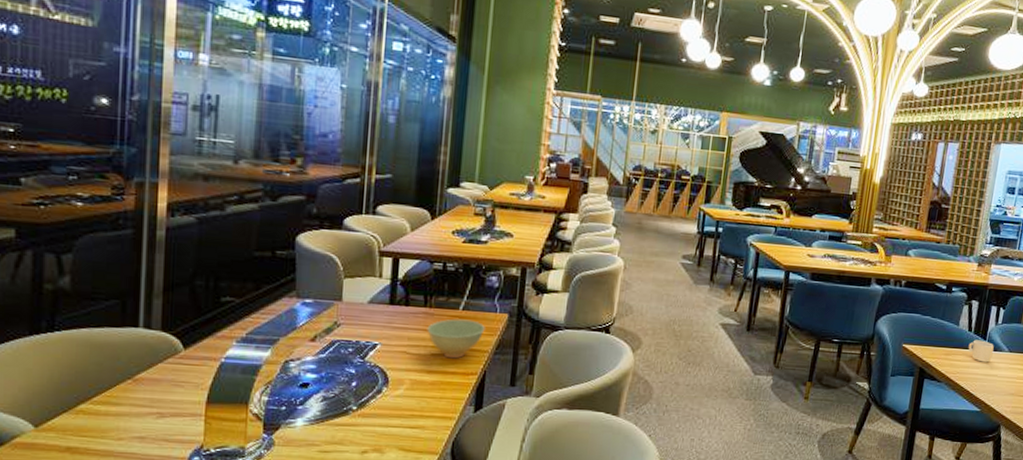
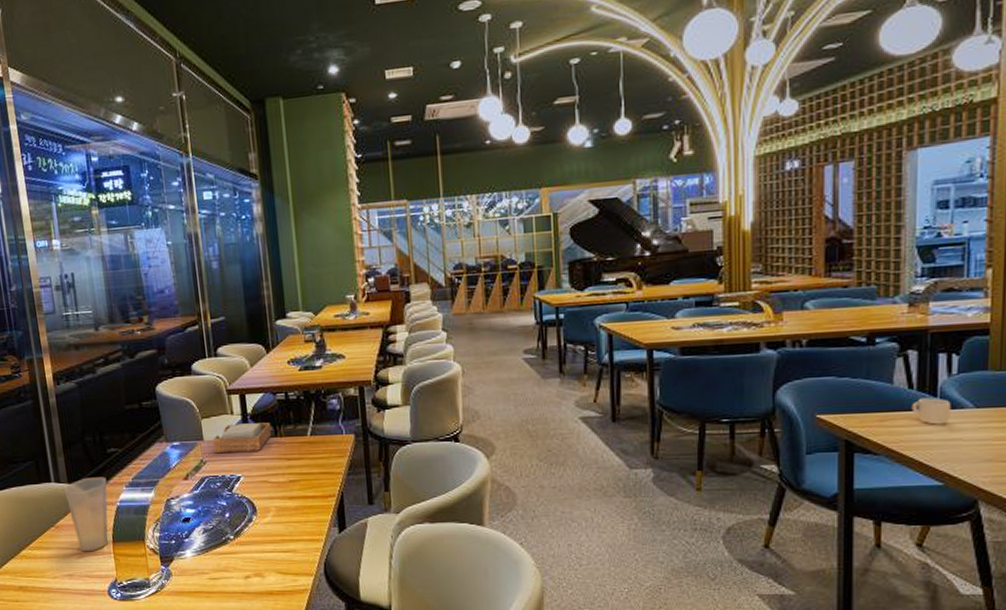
cup: none [154,326,214,412] -> present [64,477,109,552]
napkin holder: none [351,288,422,319] -> present [213,422,272,452]
bowl: present [427,319,485,359] -> none [281,444,335,483]

